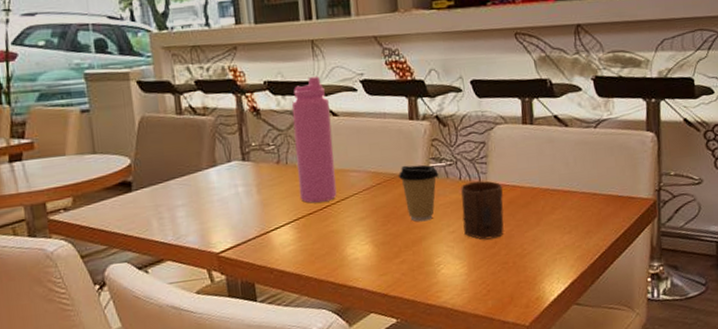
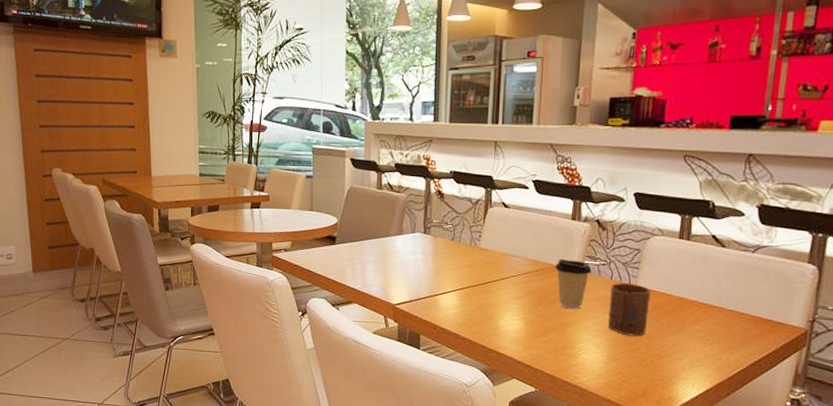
water bottle: present [291,76,337,203] -> none [467,172,502,278]

